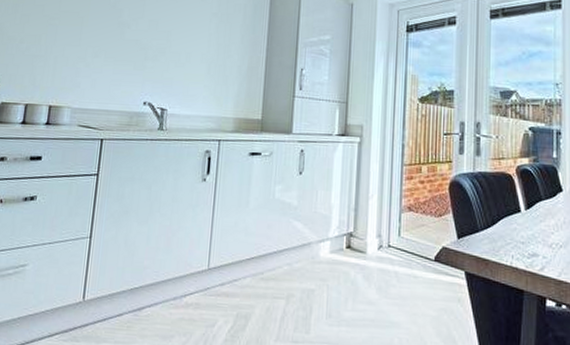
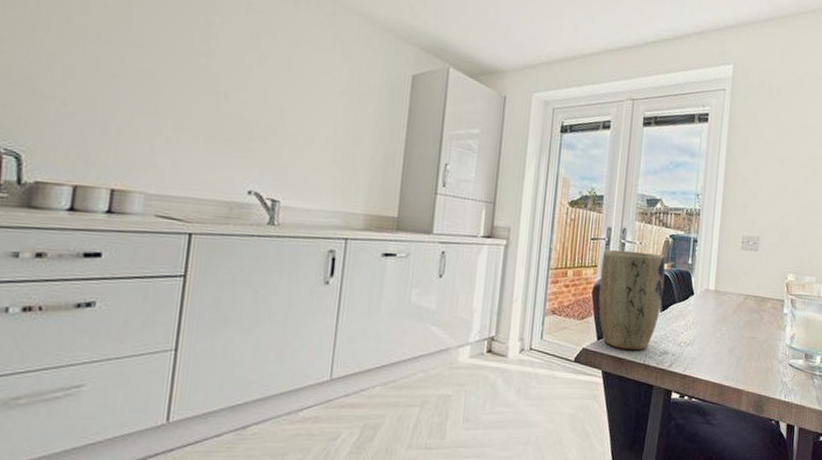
plant pot: none [455,144,527,252] -> present [598,249,666,351]

